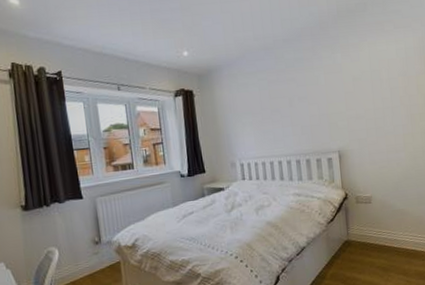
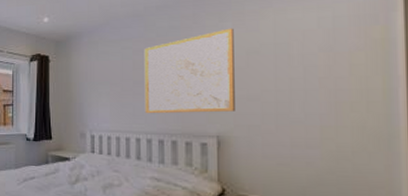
wall art: none [277,58,349,139] -> present [144,28,235,114]

